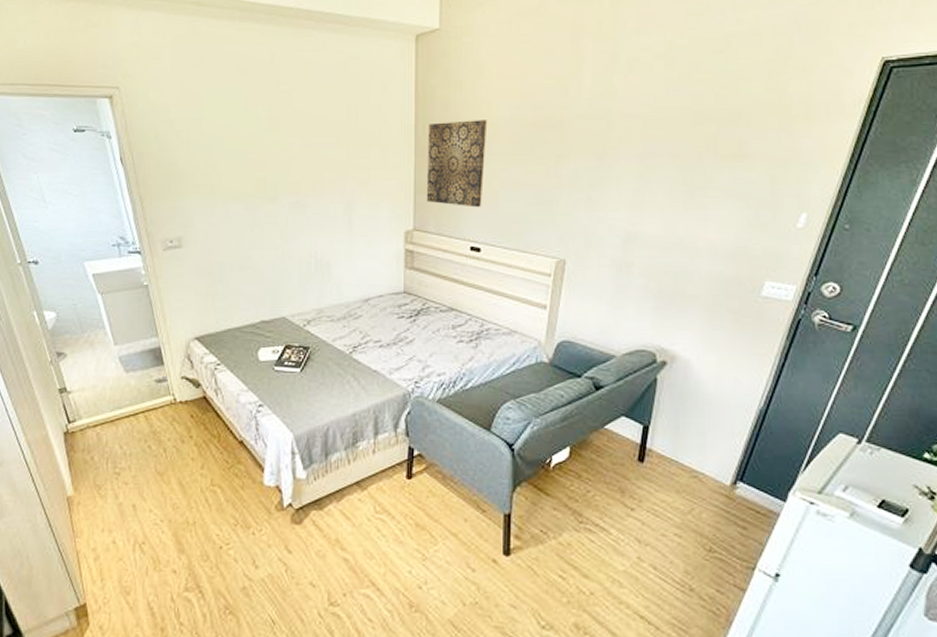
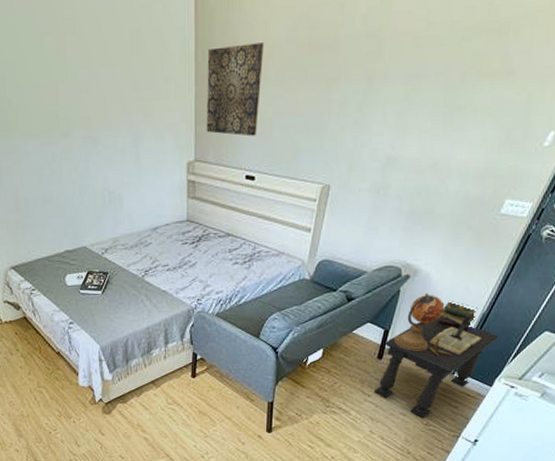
side table: none [639,382,786,543] -> present [374,292,500,419]

